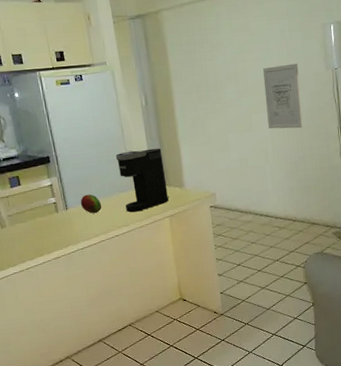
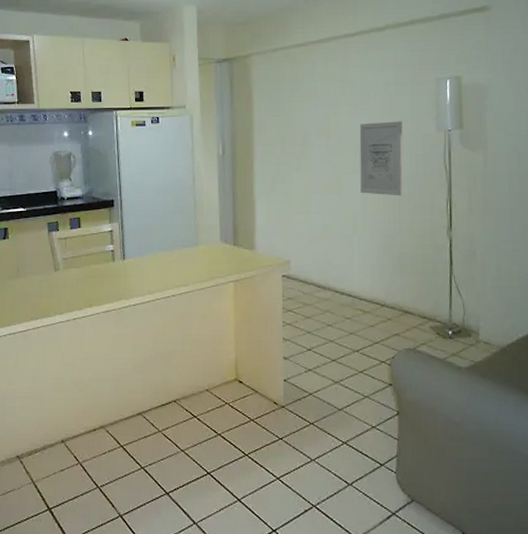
fruit: present [80,194,102,214] -> none [139,245,162,268]
coffee maker: present [115,148,169,213] -> none [183,202,235,272]

